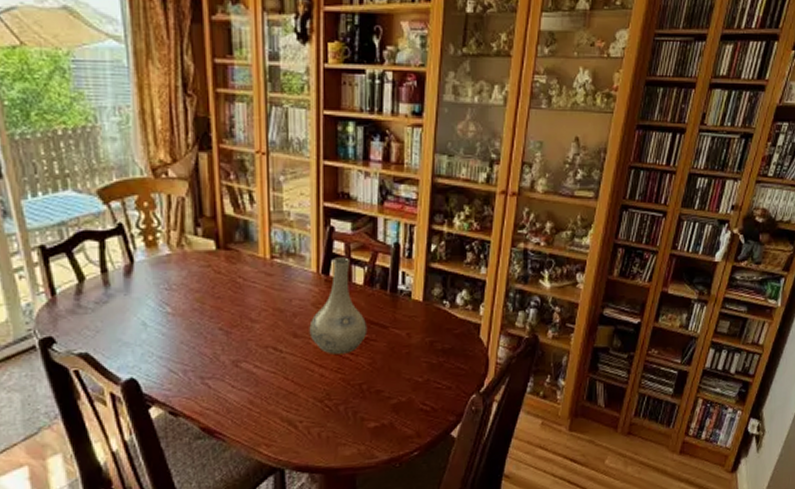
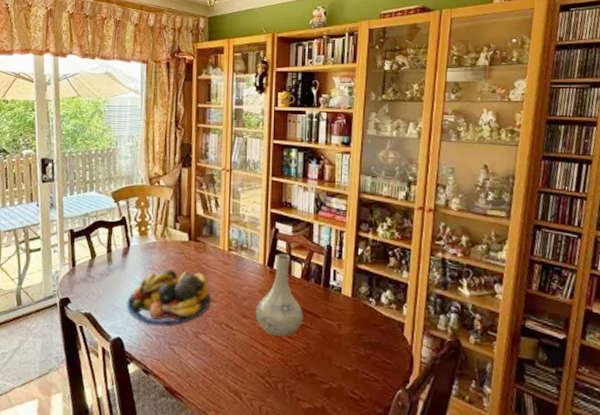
fruit bowl: none [138,287,252,358] -> present [127,269,211,326]

